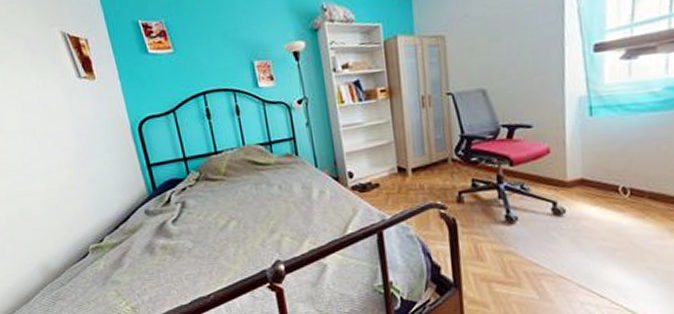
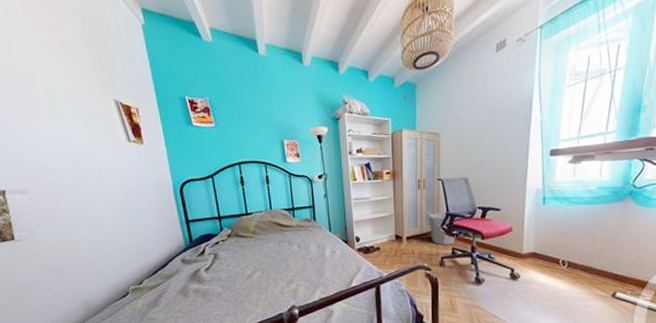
waste bin: none [437,134,476,177] -> present [428,212,456,246]

